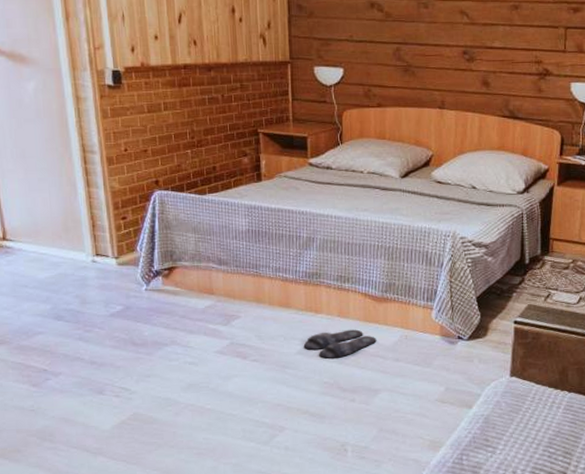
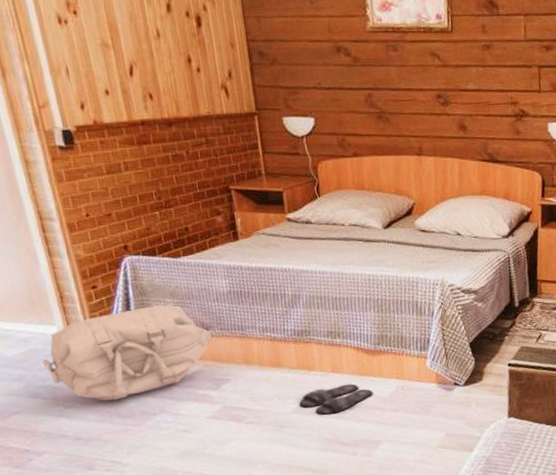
duffel bag: none [69,239,227,328] -> present [42,305,212,401]

